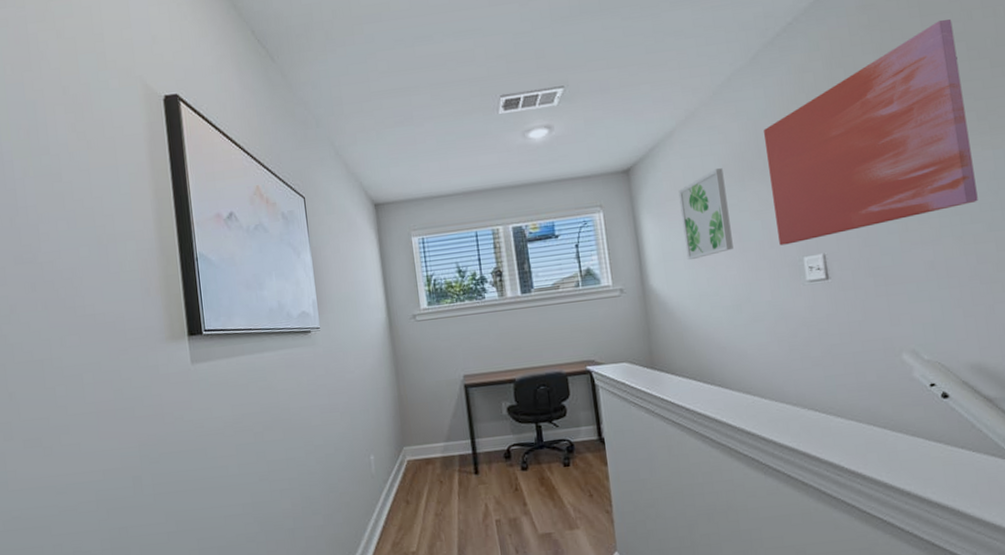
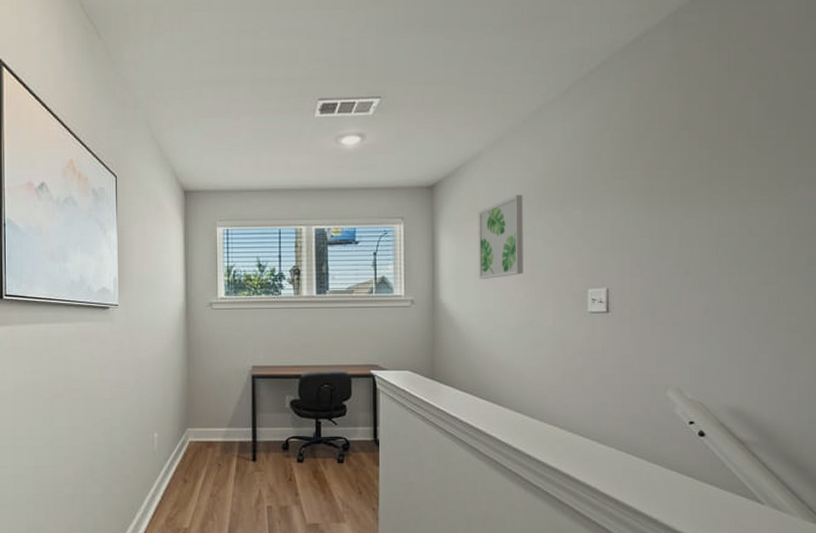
wall art: present [764,19,978,246] -> none [566,77,758,275]

